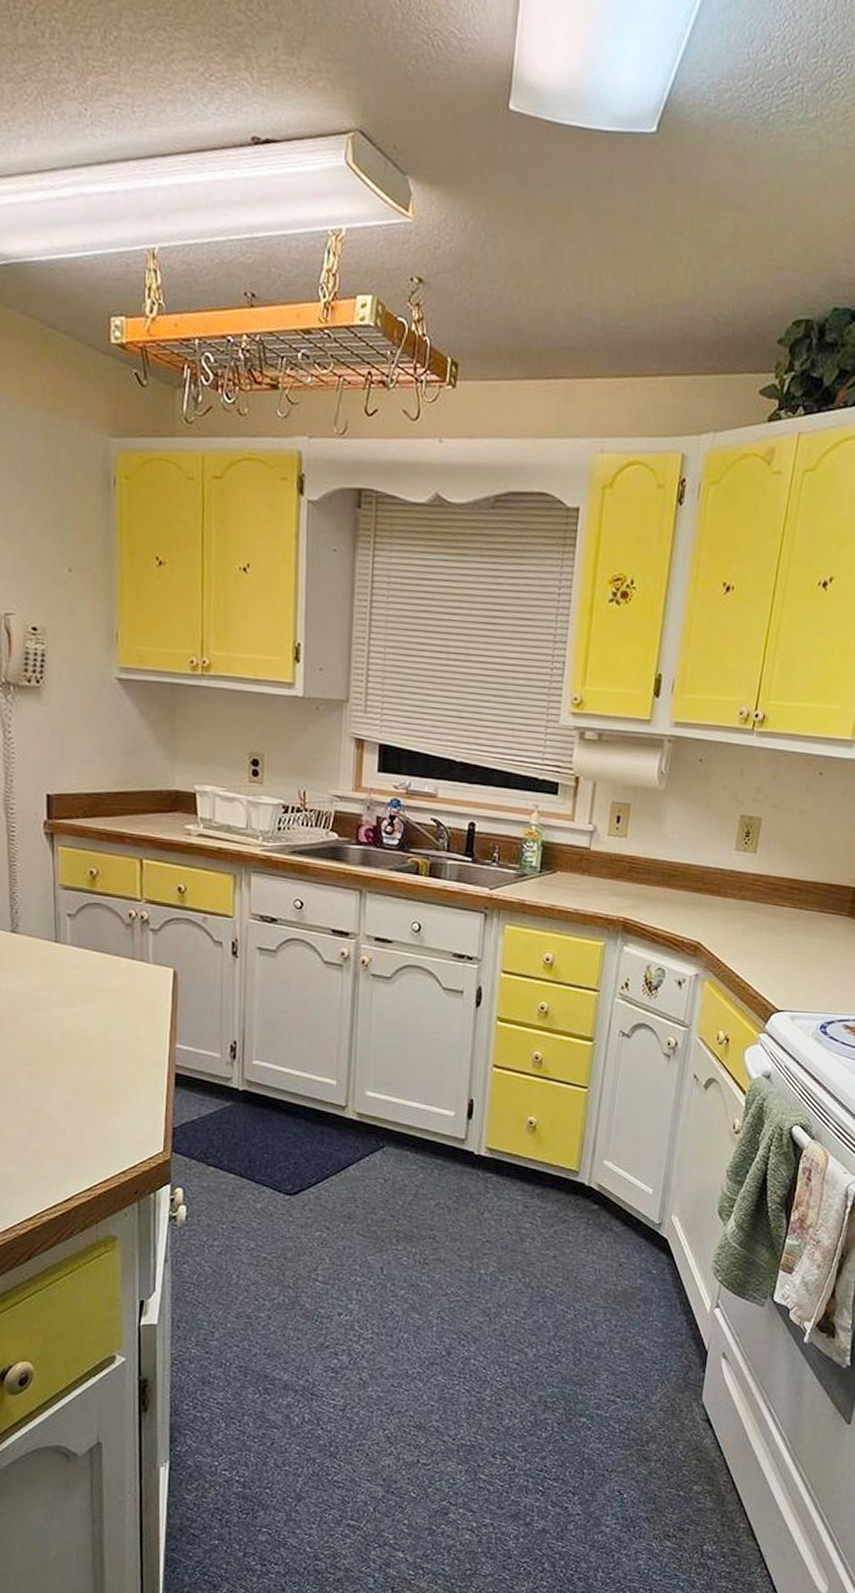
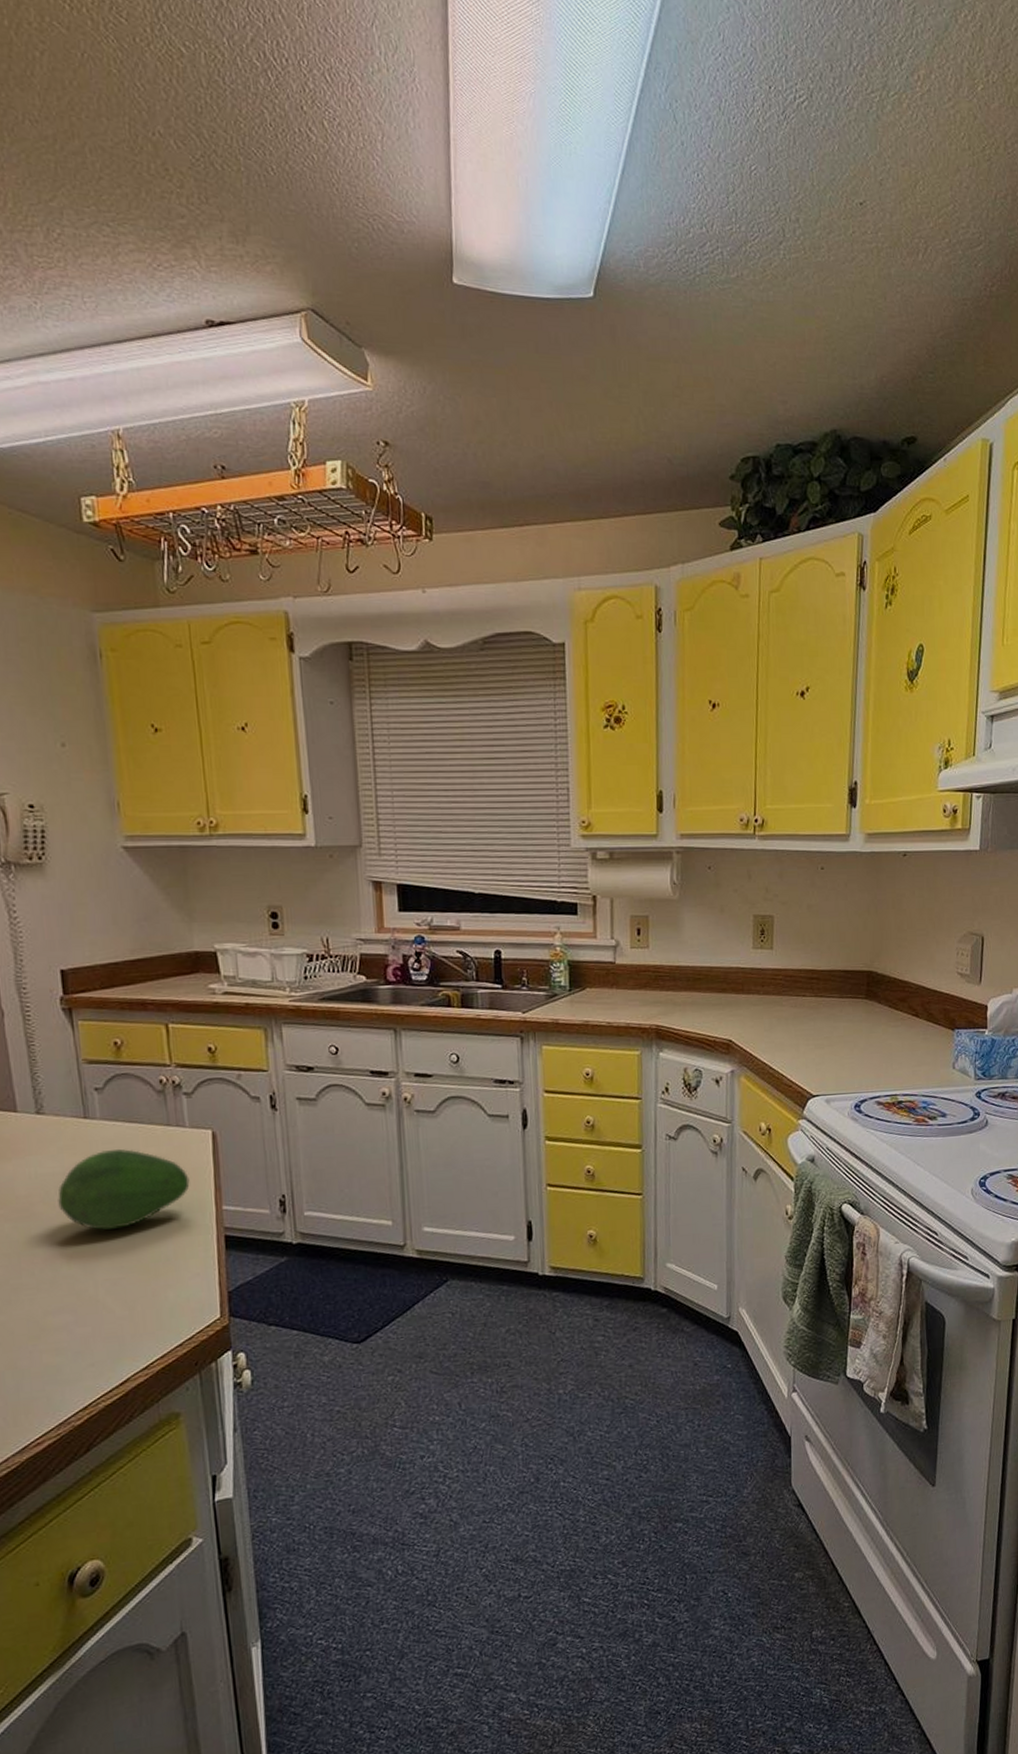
fruit: none [24,975,148,1053] -> present [58,1148,190,1230]

